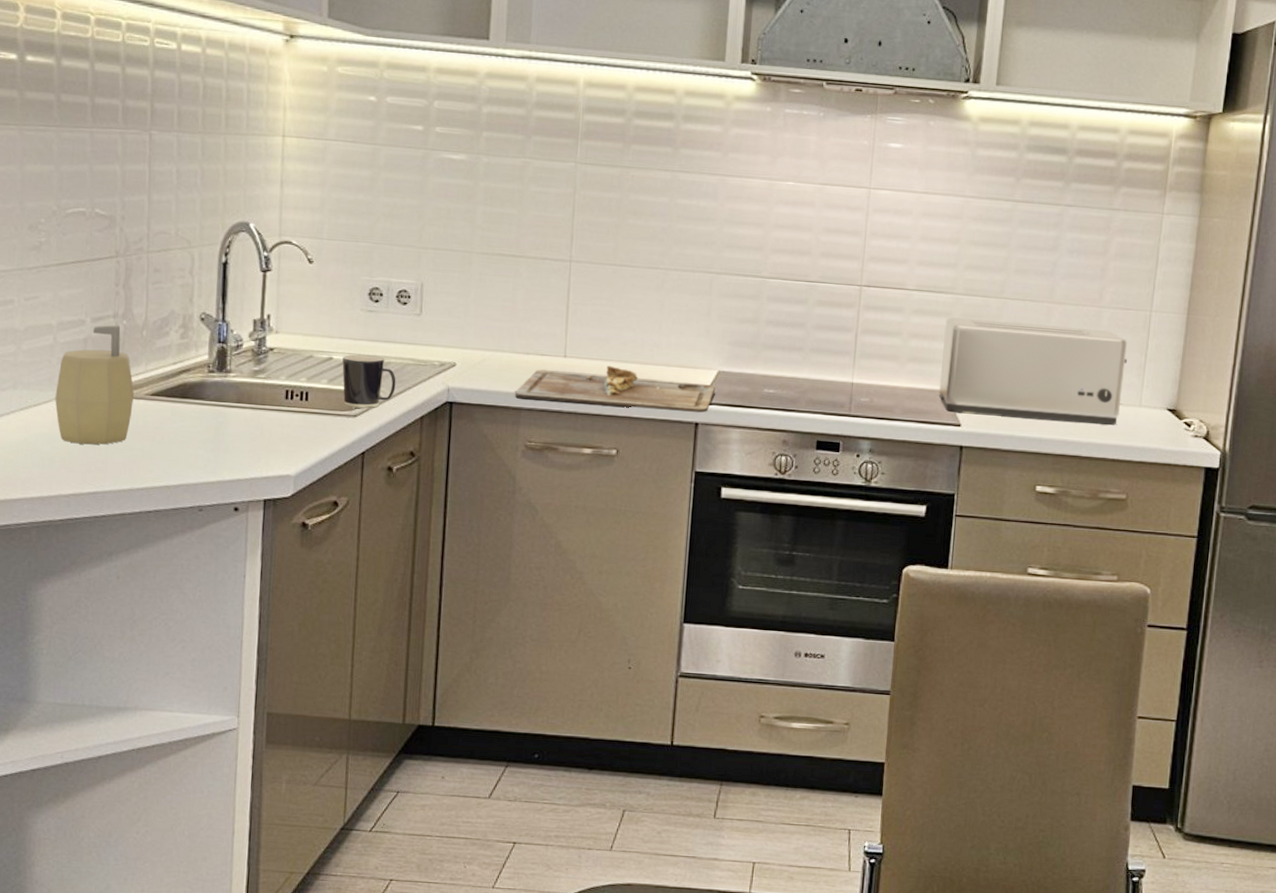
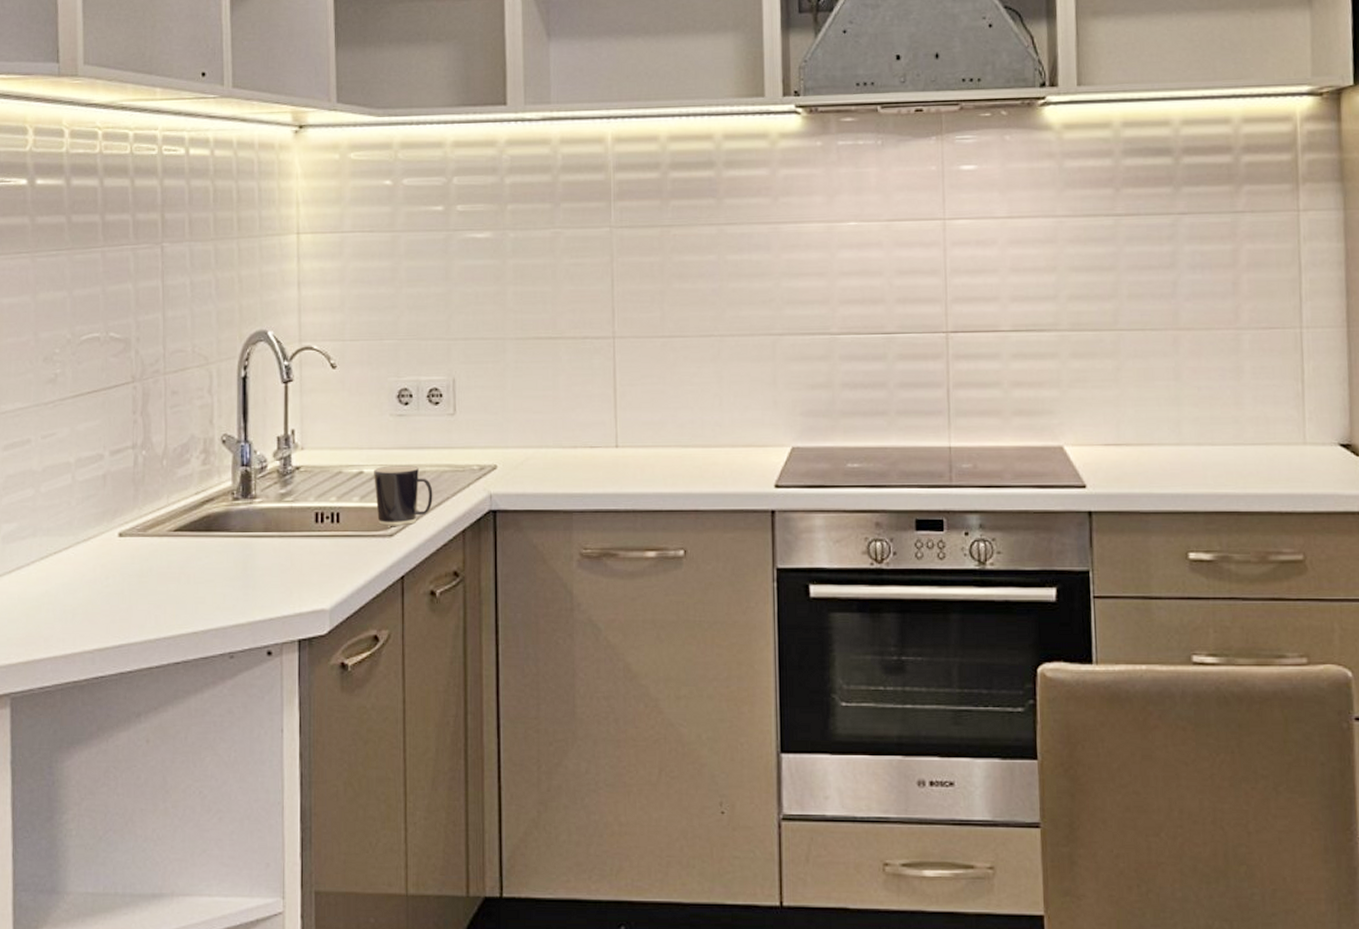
soap dispenser: present [55,325,134,445] -> none [75,457,156,592]
cutting board: present [514,366,716,413] -> none [564,453,791,500]
toaster: present [938,317,1128,425] -> none [1052,355,1281,471]

